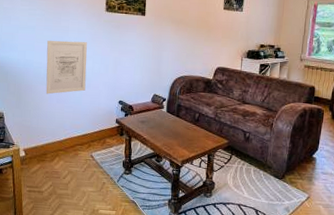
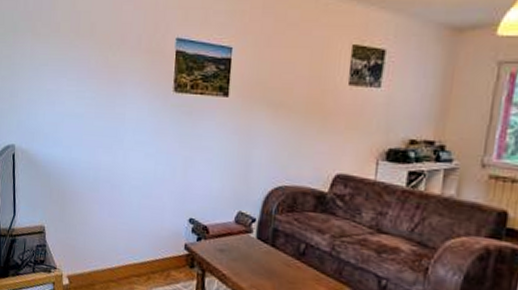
wall art: present [46,40,87,94] -> none [95,132,149,205]

